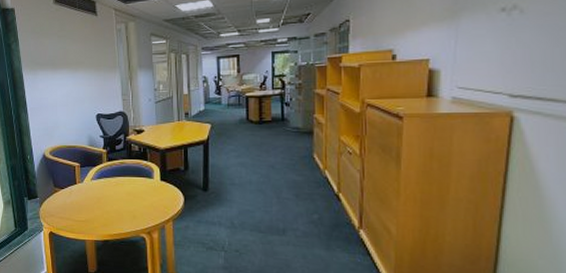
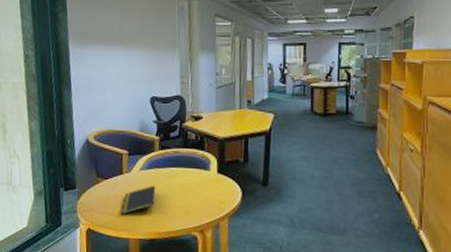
notepad: none [77,193,106,219] -> present [120,185,156,215]

